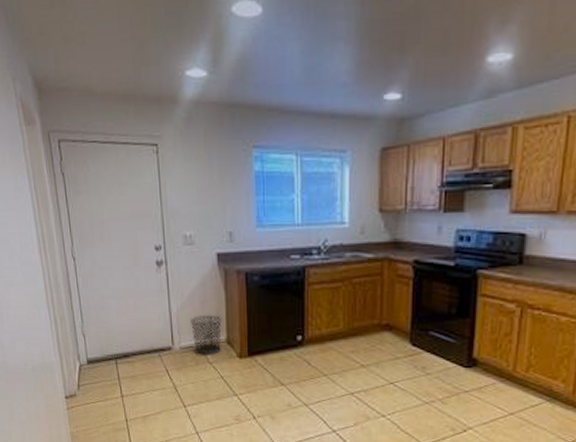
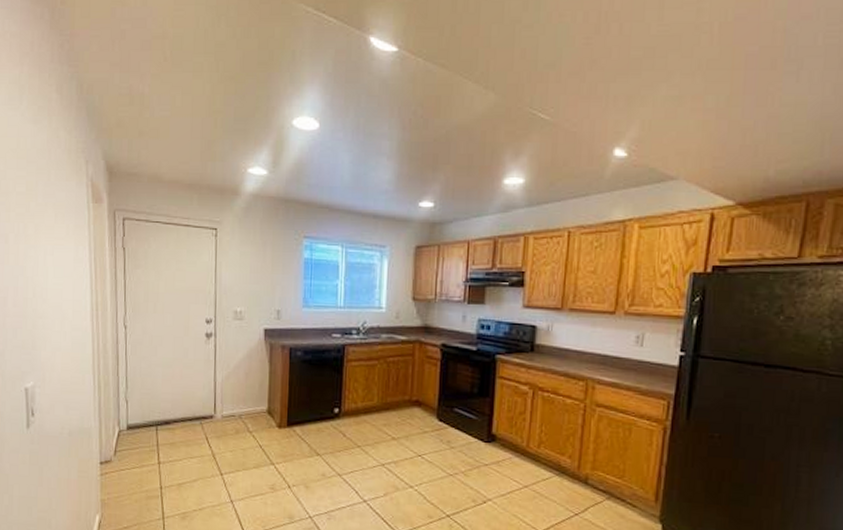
waste bin: present [189,314,223,355] -> none [233,385,265,425]

